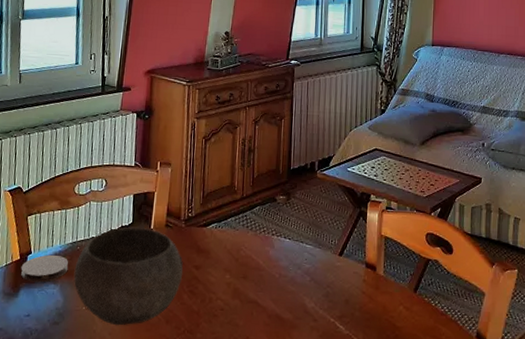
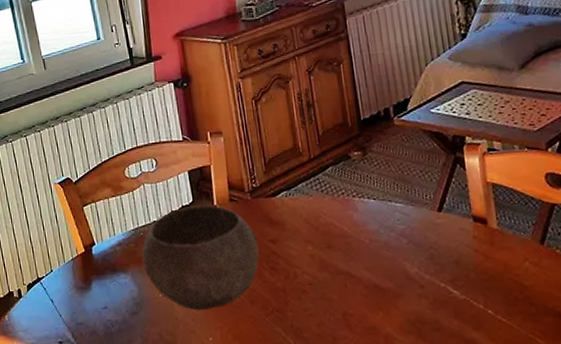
coaster: present [21,254,69,283] -> none [87,243,136,274]

